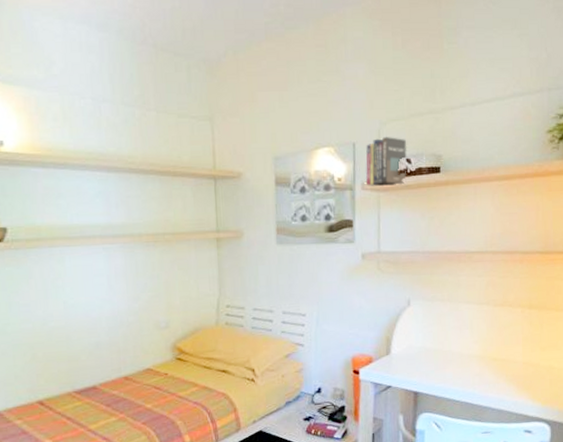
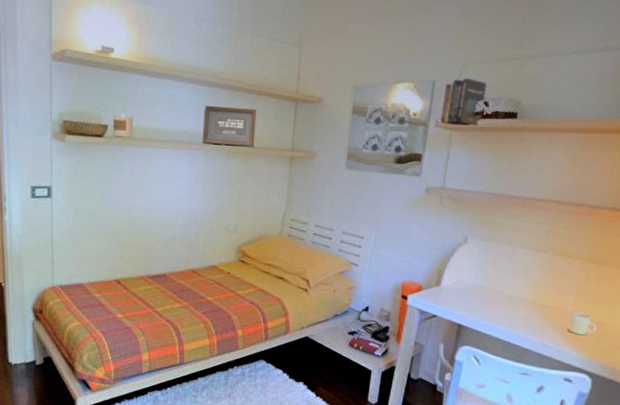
candle: none [11,211,38,239] -> present [112,112,134,137]
picture frame: none [116,192,176,235] -> present [203,106,257,147]
mug: none [521,361,547,384] -> present [568,312,597,336]

